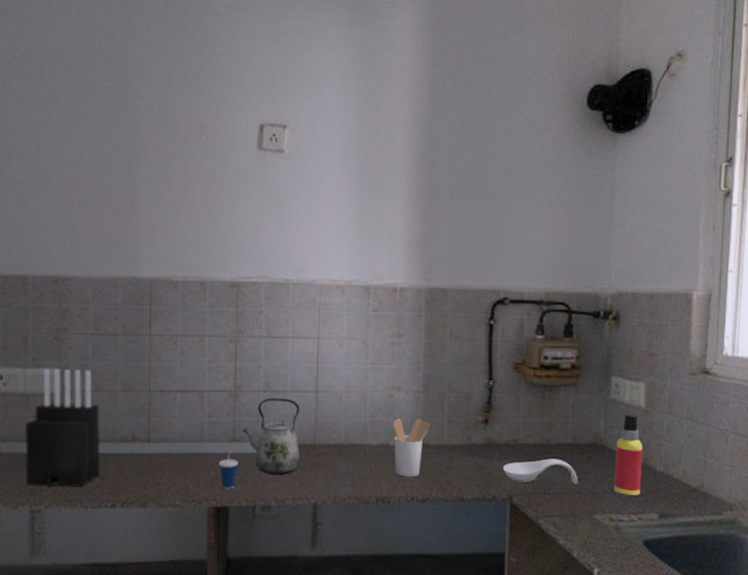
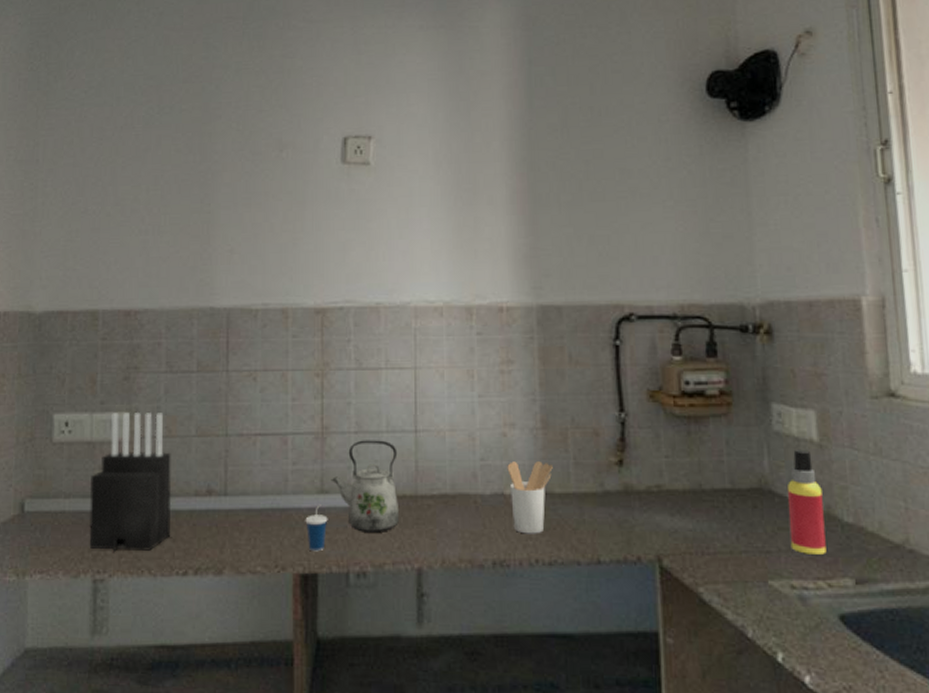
spoon rest: present [502,458,579,485] -> none [645,508,744,541]

